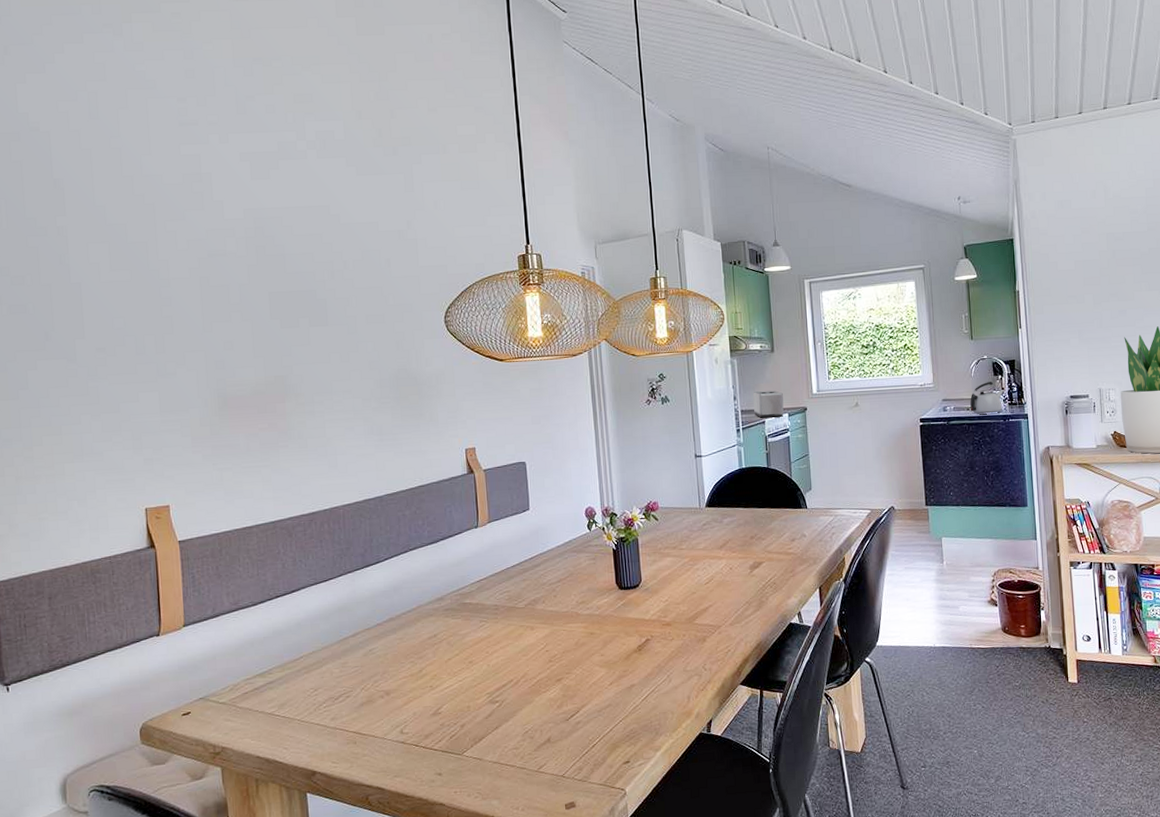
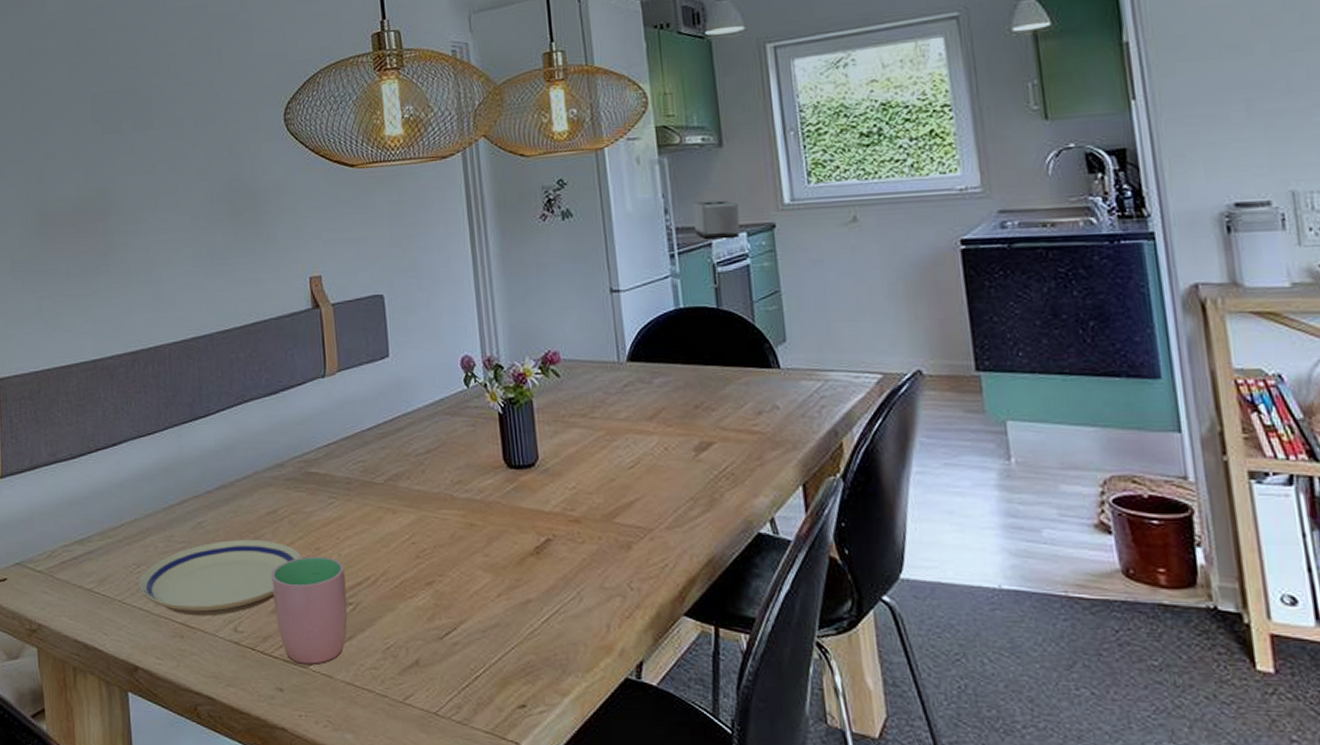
plate: none [317,659,458,725] -> present [140,539,303,616]
cup: none [431,667,495,753] -> present [270,557,348,666]
kettle: present [970,382,1004,415] -> none [1047,183,1108,235]

